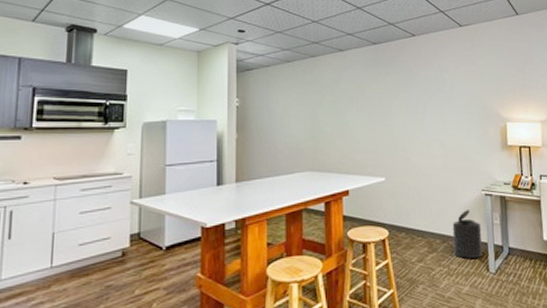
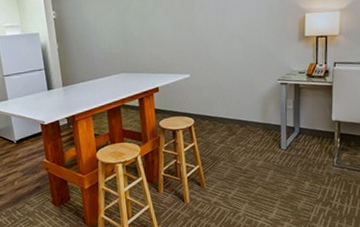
trash can: present [452,210,483,258] -> none [250,98,277,139]

